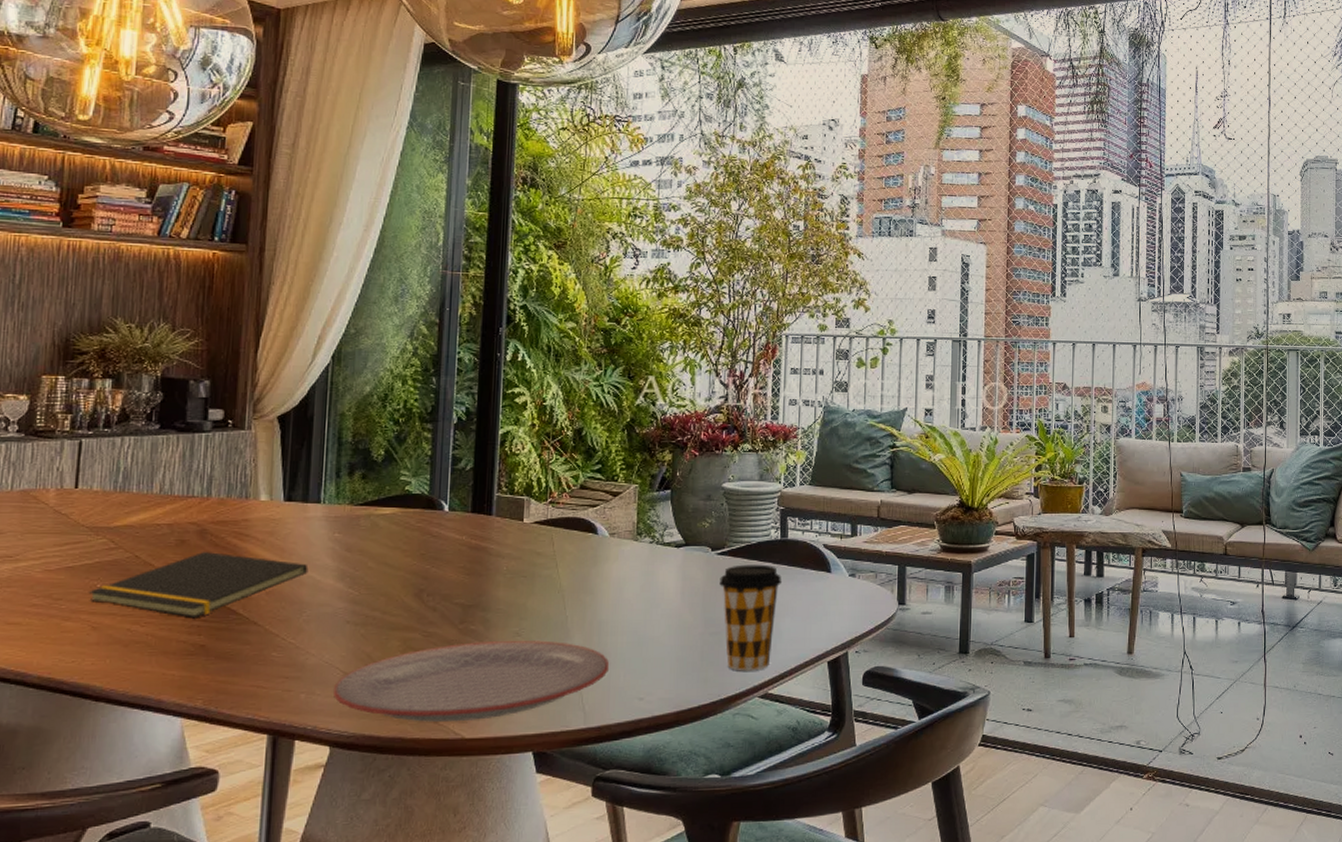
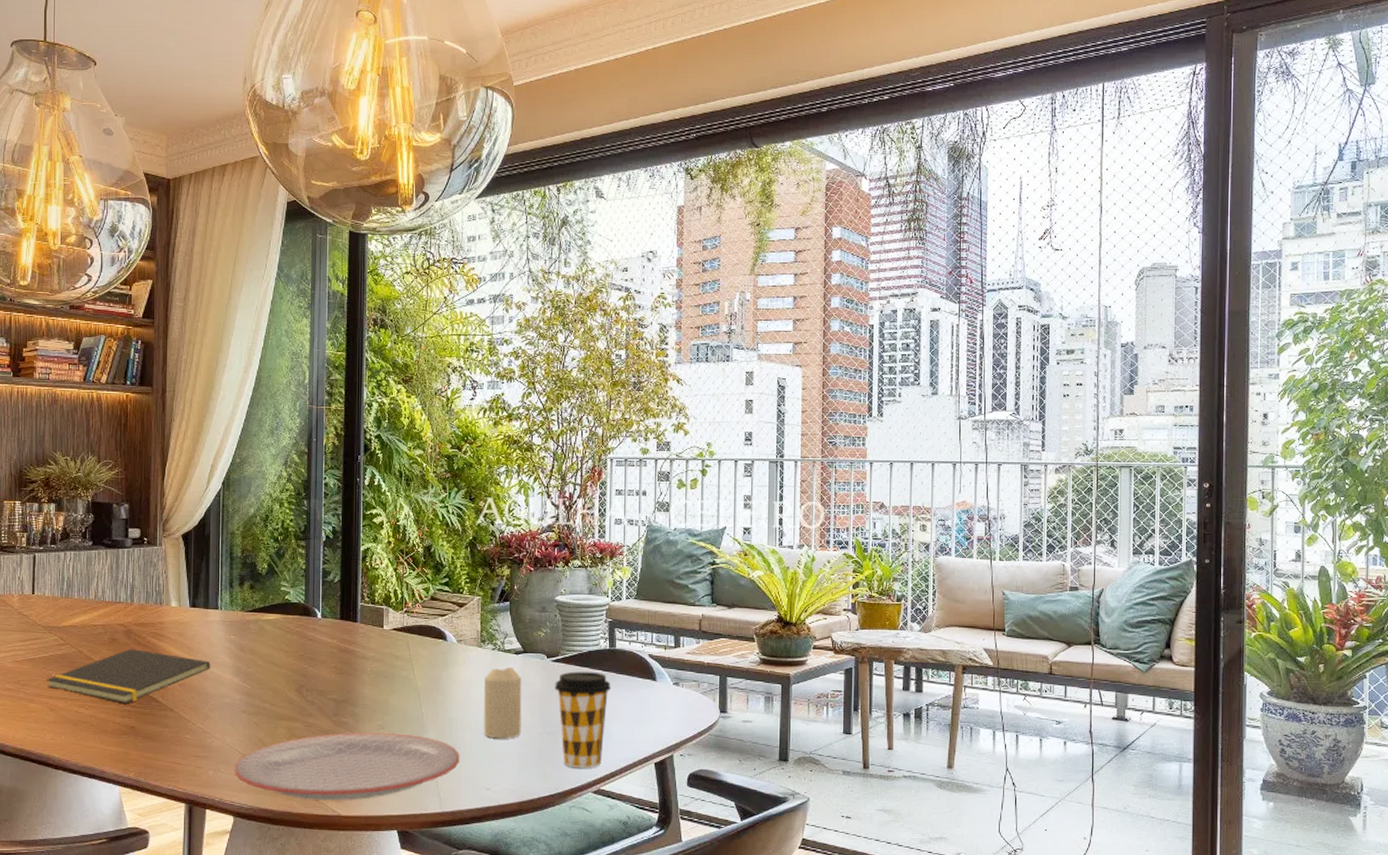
candle: none [638,562,683,642] -> present [484,668,522,739]

